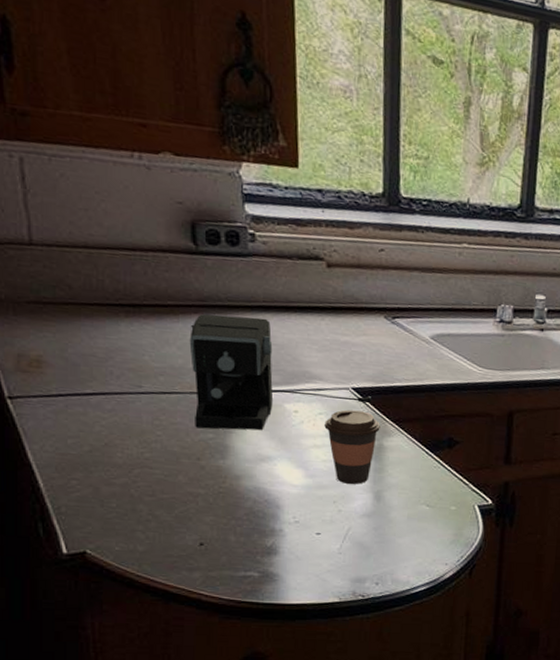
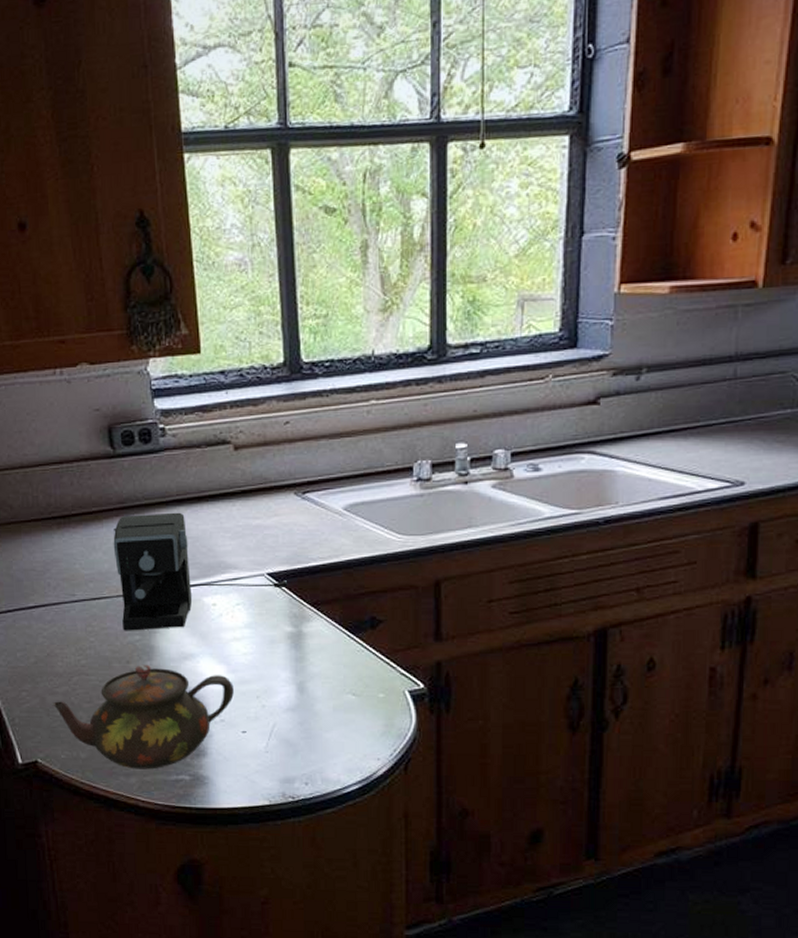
teapot: none [106,462,311,565] -> present [50,664,234,770]
coffee cup: present [324,409,380,484] -> none [242,597,298,676]

